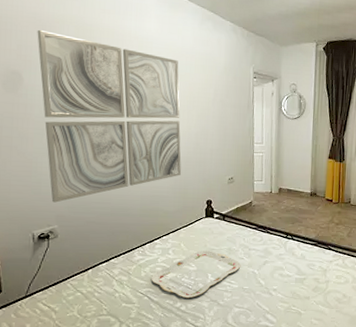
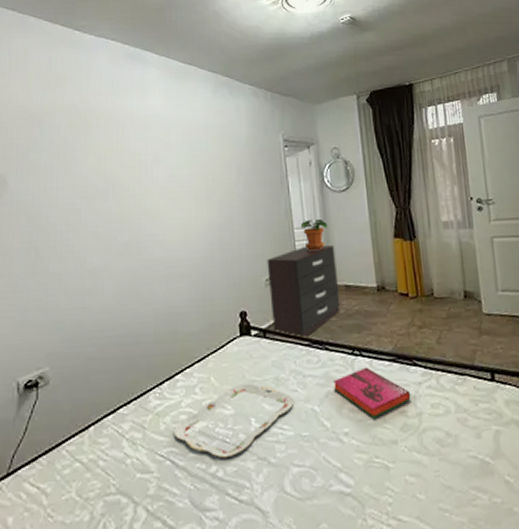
wall art: present [37,29,181,203] -> none [24,123,203,336]
dresser: none [230,157,283,224] -> present [267,245,341,340]
potted plant: none [259,137,280,161] -> present [300,218,328,250]
hardback book: none [269,247,324,281] -> present [332,367,411,418]

